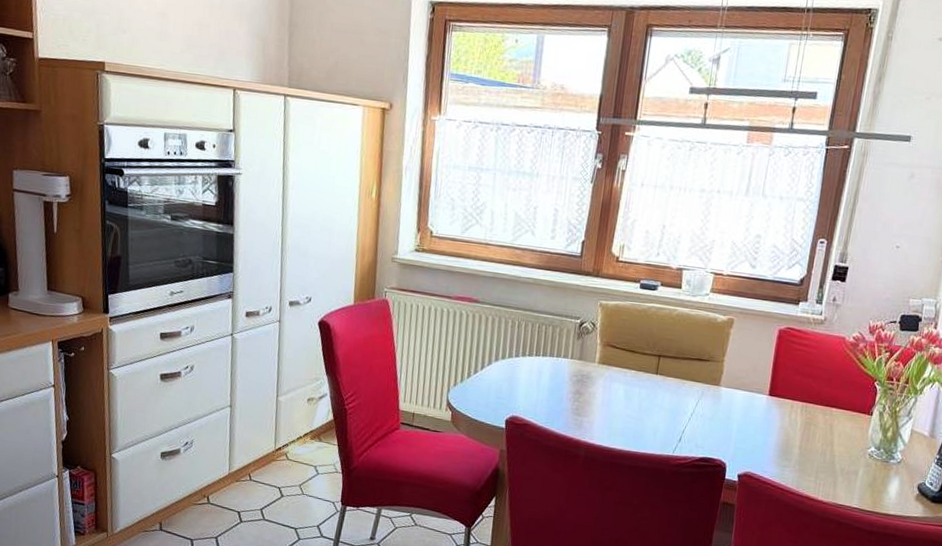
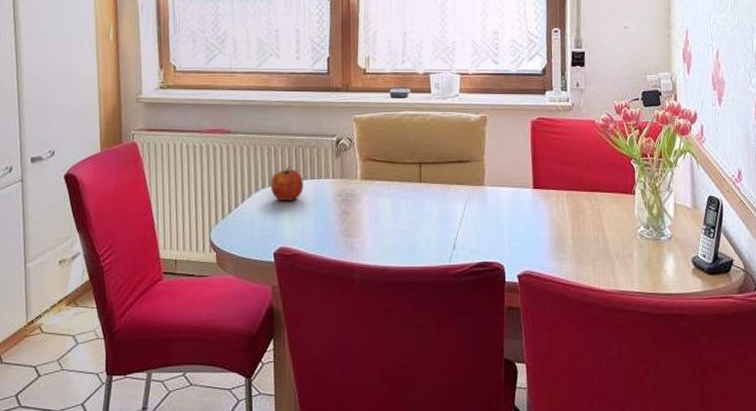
fruit: none [509,341,543,375] -> present [270,166,304,202]

